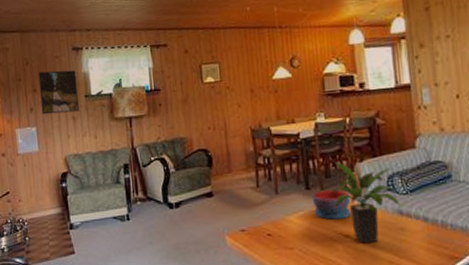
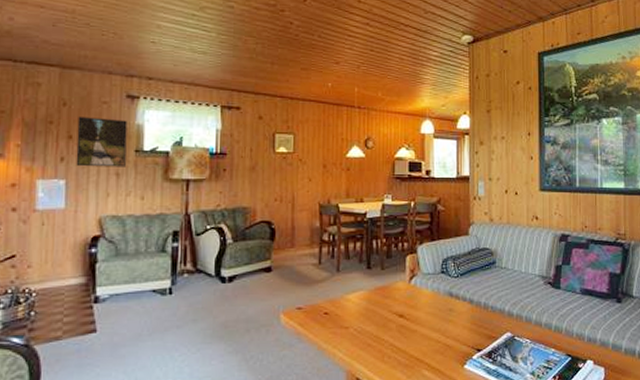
bowl: present [311,189,351,220] -> none [372,270,408,299]
potted plant: present [332,161,400,244] -> none [392,242,451,324]

